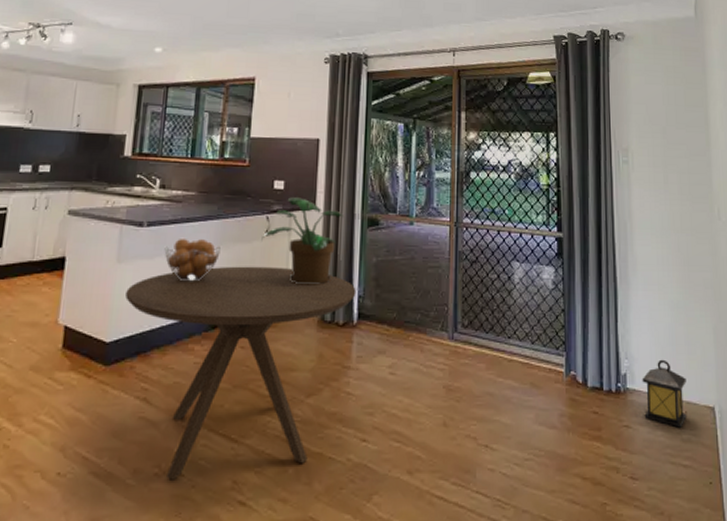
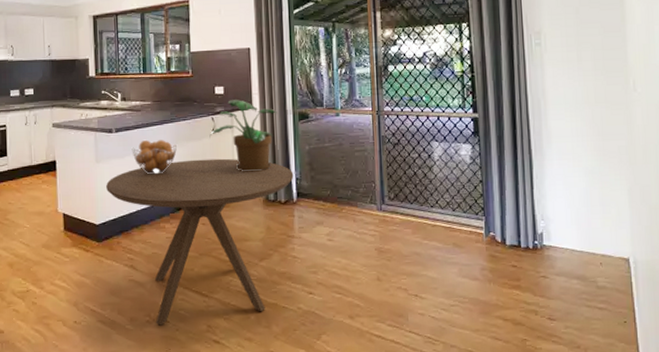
lantern: present [642,359,687,428] -> none [558,219,602,277]

